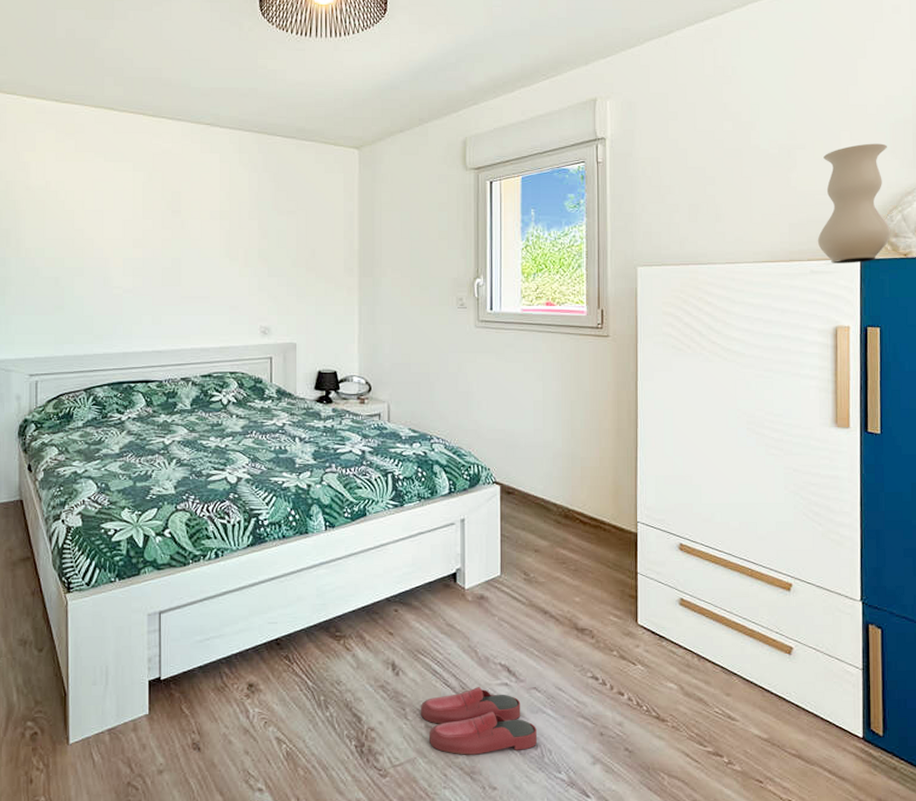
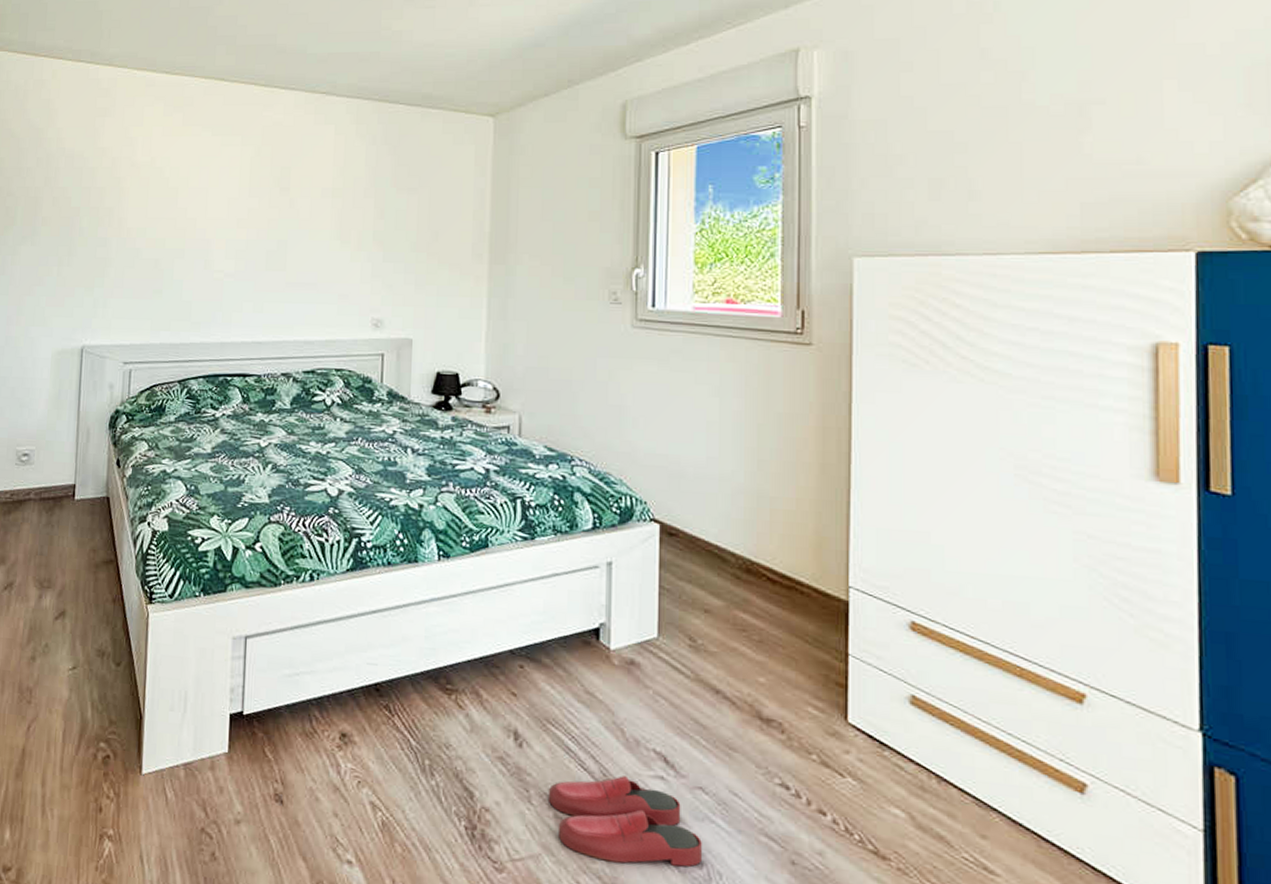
vase: present [817,143,891,264] -> none [1125,94,1247,257]

